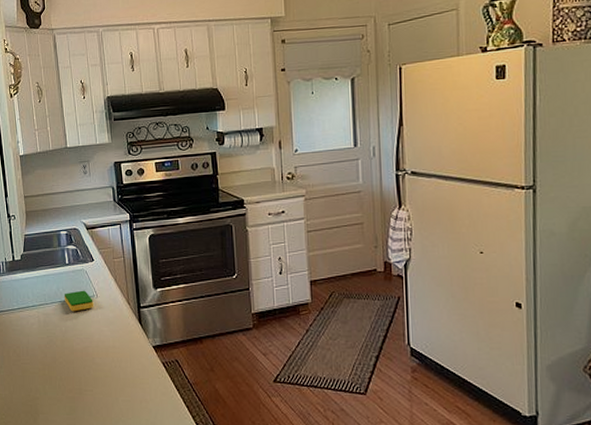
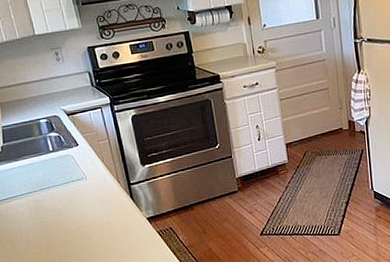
dish sponge: present [64,290,94,312] -> none [51,174,85,196]

